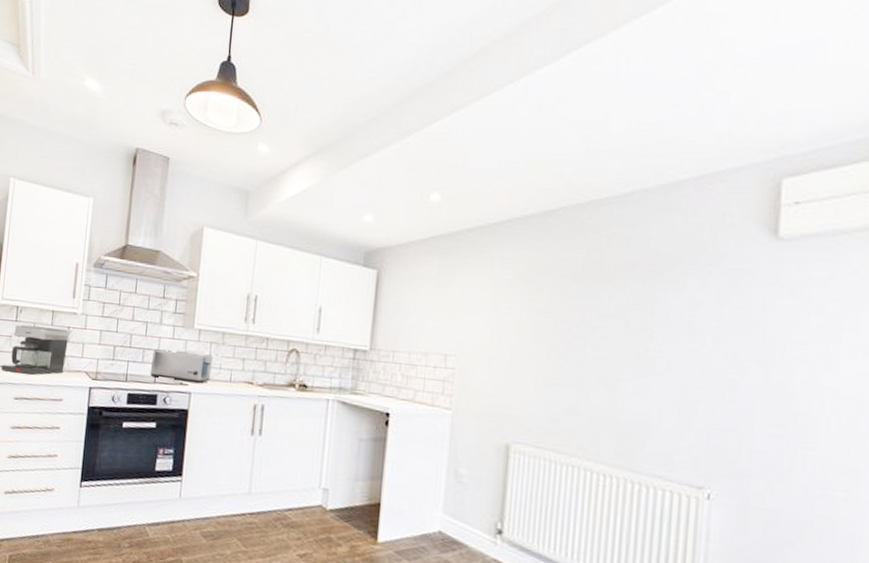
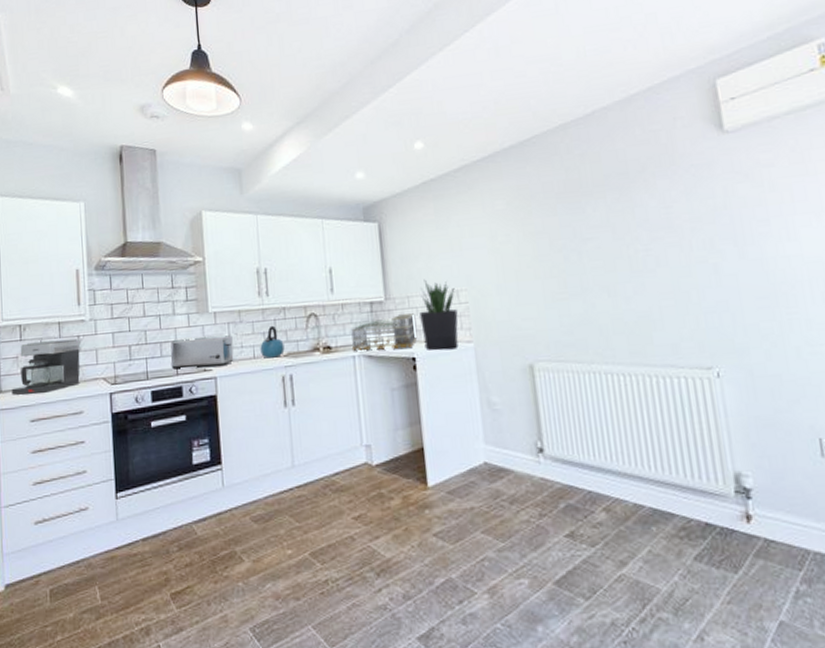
kettle: none [237,353,262,386] -> present [260,325,285,359]
dish rack: none [327,367,396,404] -> present [351,313,416,352]
planter: none [401,336,442,413] -> present [420,279,458,351]

